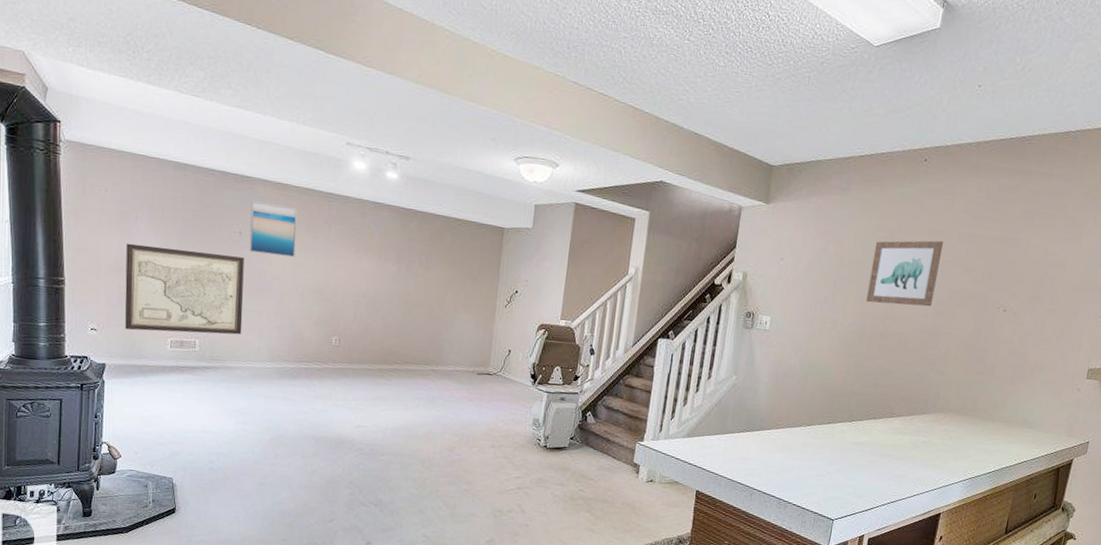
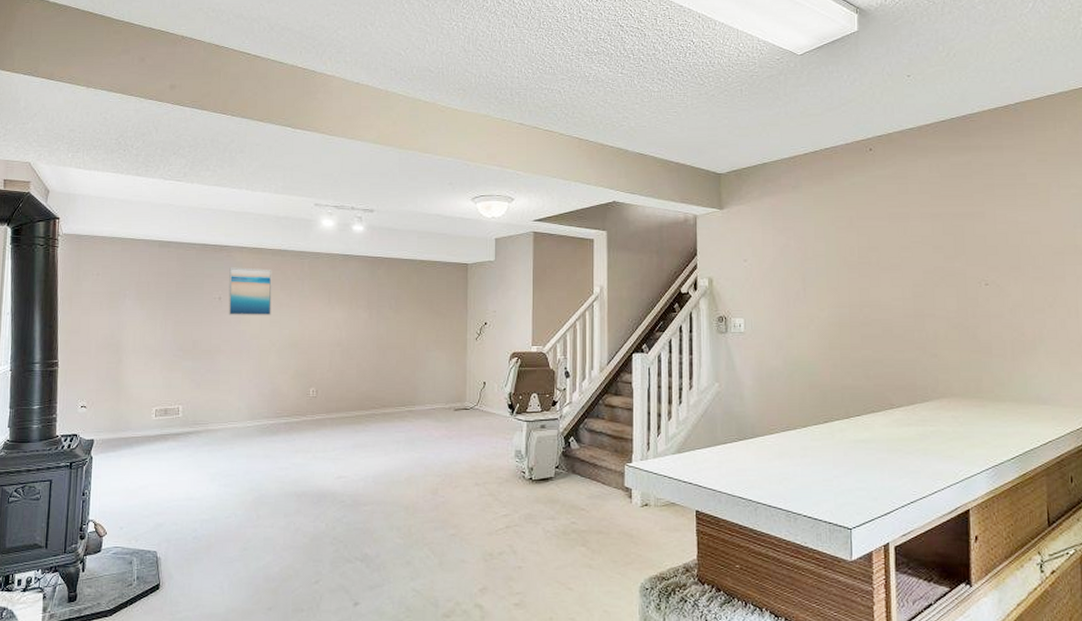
wall art: present [124,243,245,335] -> none [113,320,224,404]
wall art: present [866,240,944,307] -> none [837,223,909,293]

